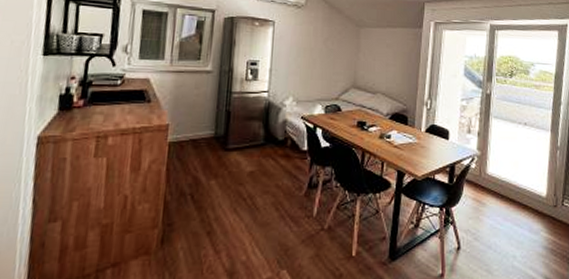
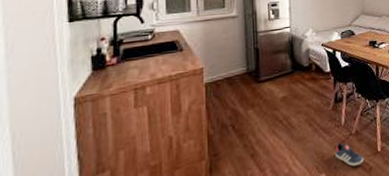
sneaker: none [301,237,335,268] -> present [335,142,364,166]

